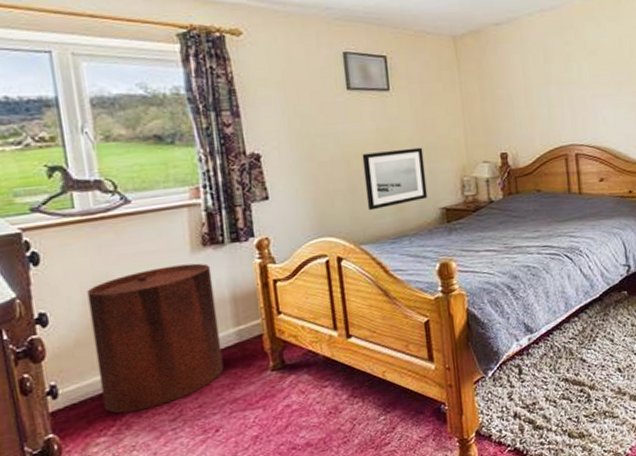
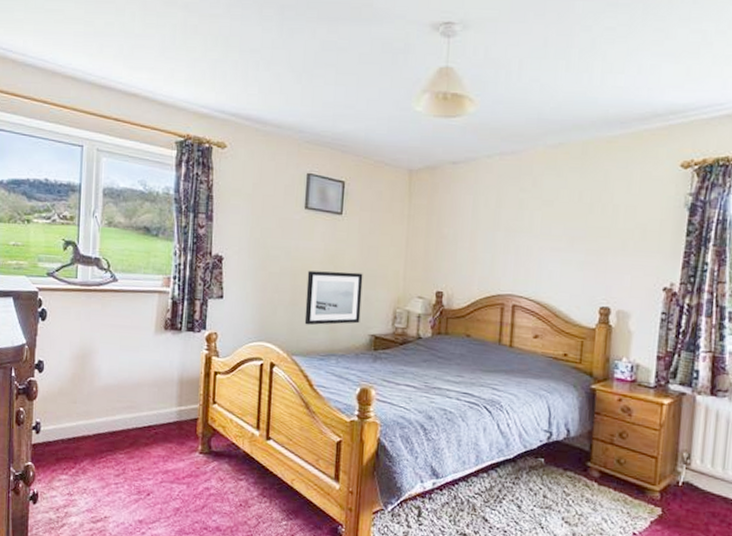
trash can: present [87,263,224,414] -> none [70,341,168,461]

